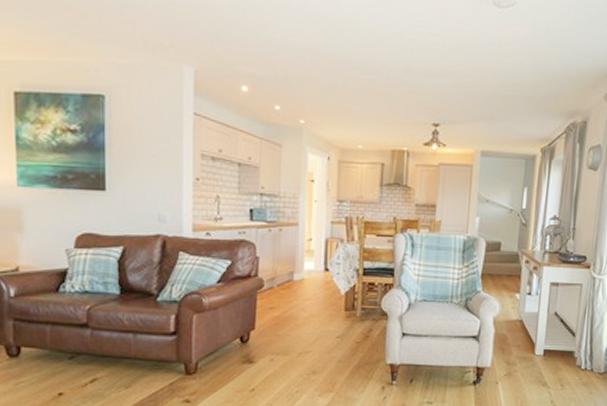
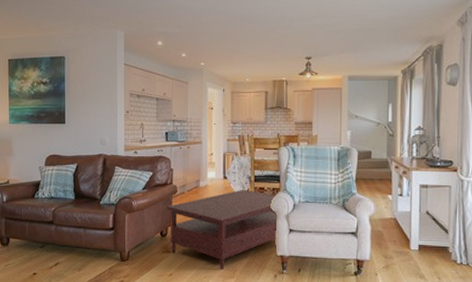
coffee table: none [250,284,388,383] -> present [167,189,278,270]

